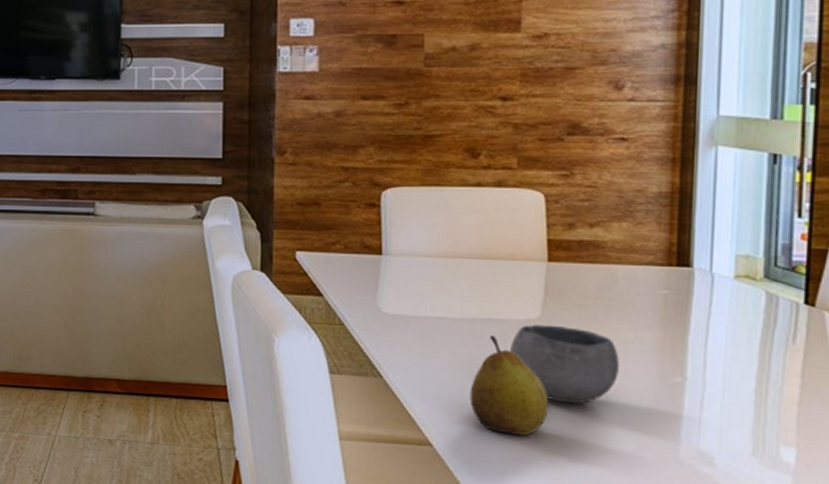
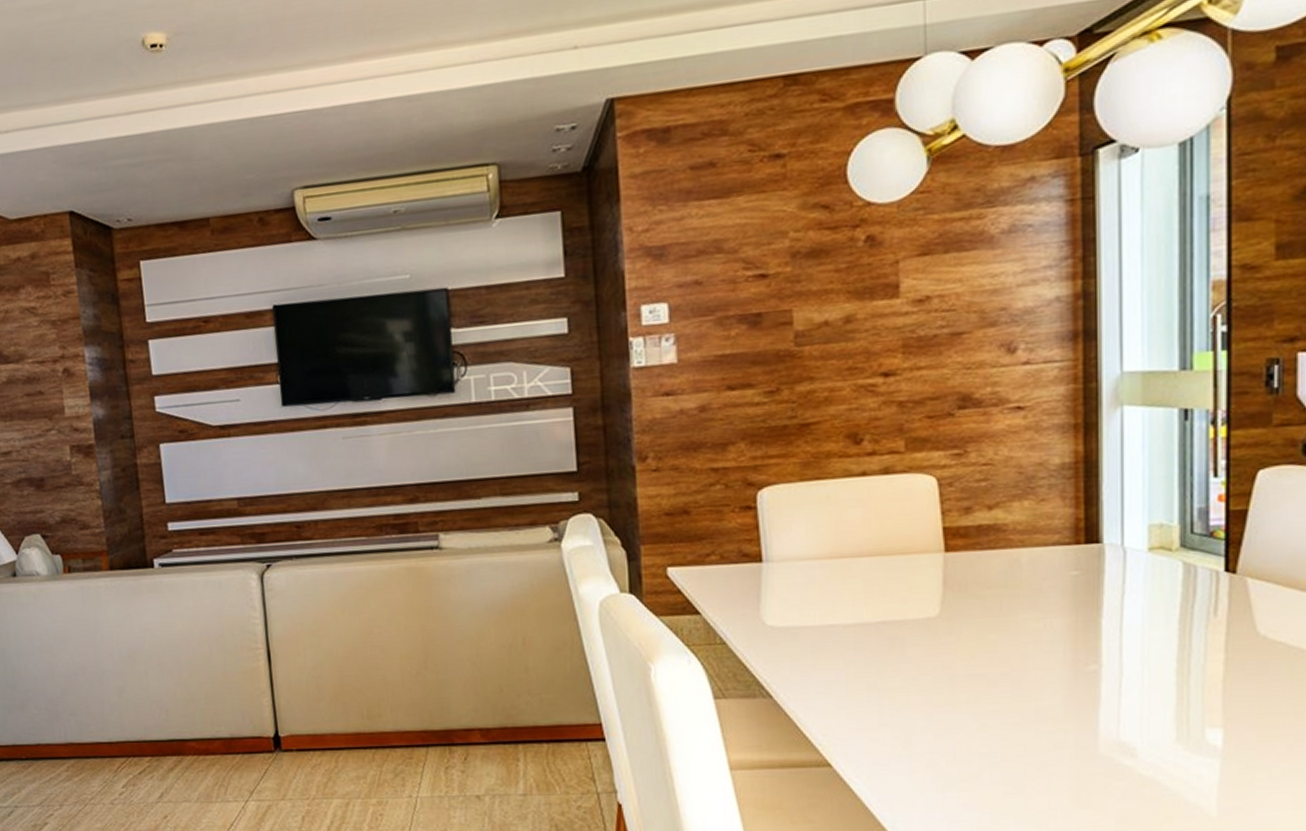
fruit: present [469,335,549,437] -> none [868,639,955,746]
bowl: present [510,324,619,404] -> none [910,621,1029,706]

